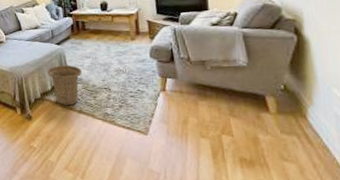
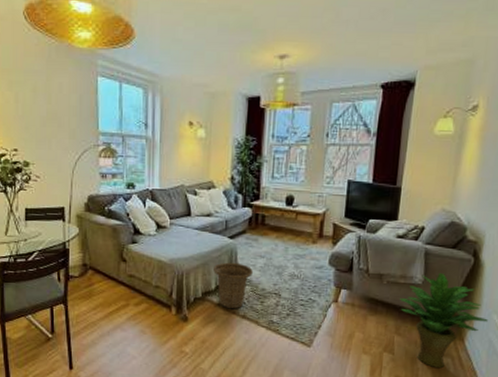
potted plant: none [227,53,328,148] -> present [400,272,488,369]

